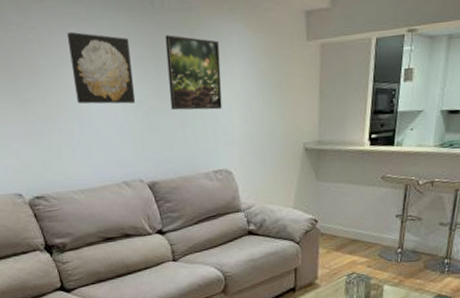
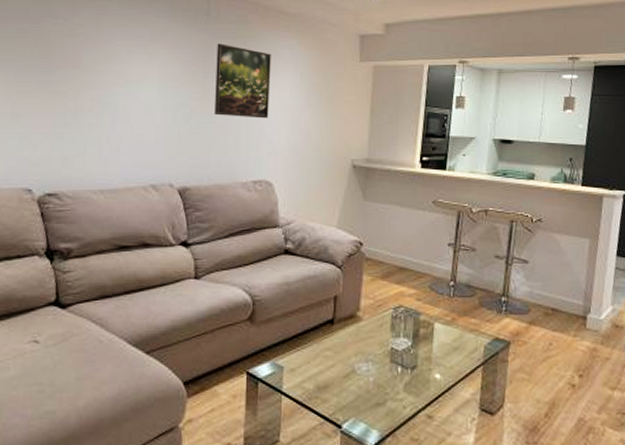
wall art: present [66,31,136,104] -> none [114,31,179,105]

